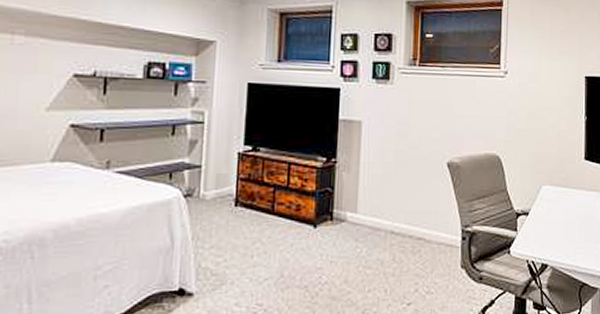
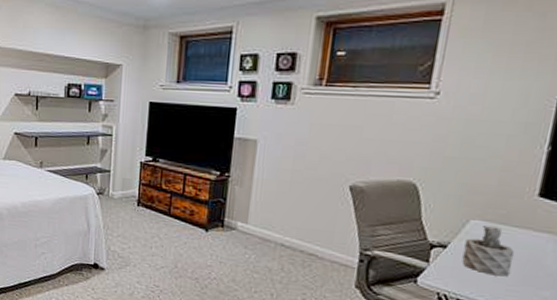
succulent plant: none [541,189,576,236] -> present [462,224,515,277]

